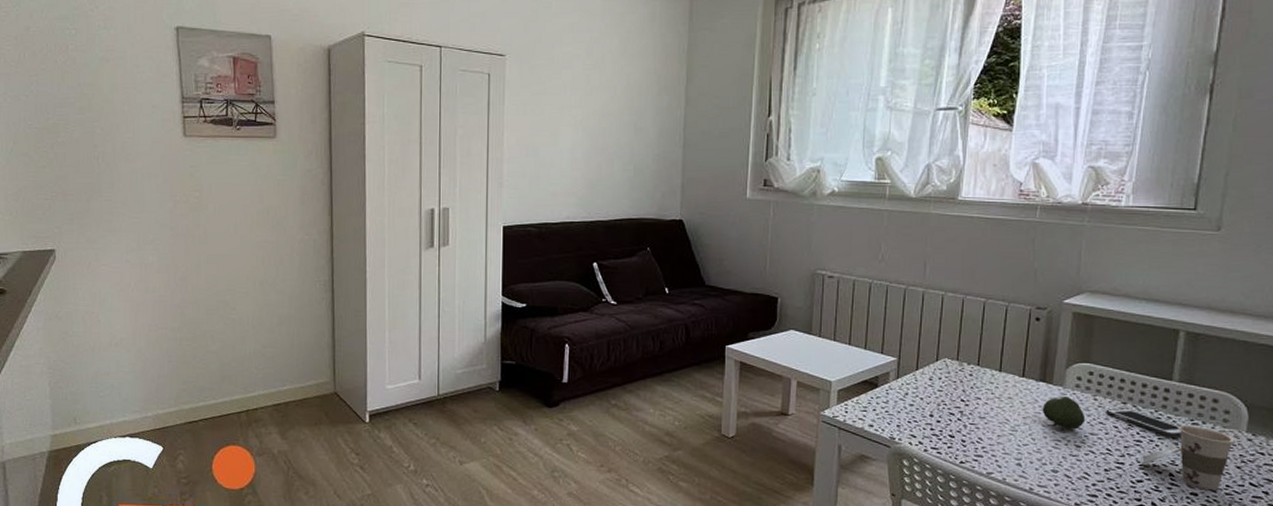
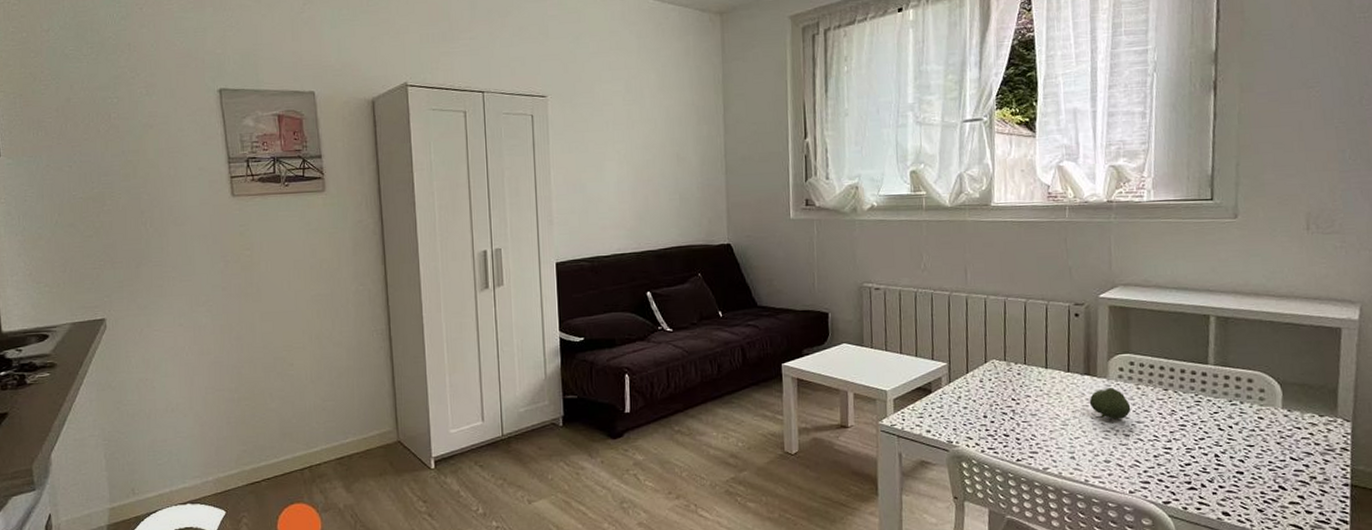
cell phone: present [1106,408,1182,437] -> none [1149,394,1222,419]
cup: present [1140,425,1235,491] -> none [1187,406,1273,468]

